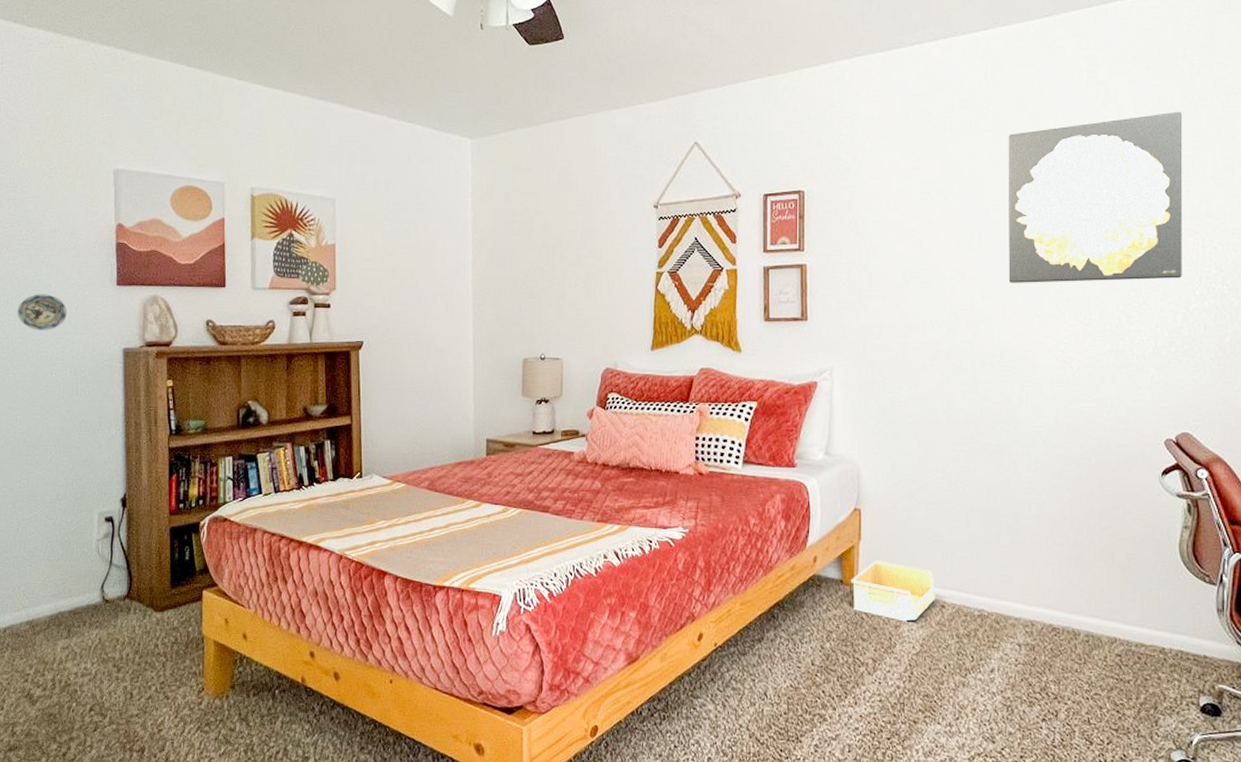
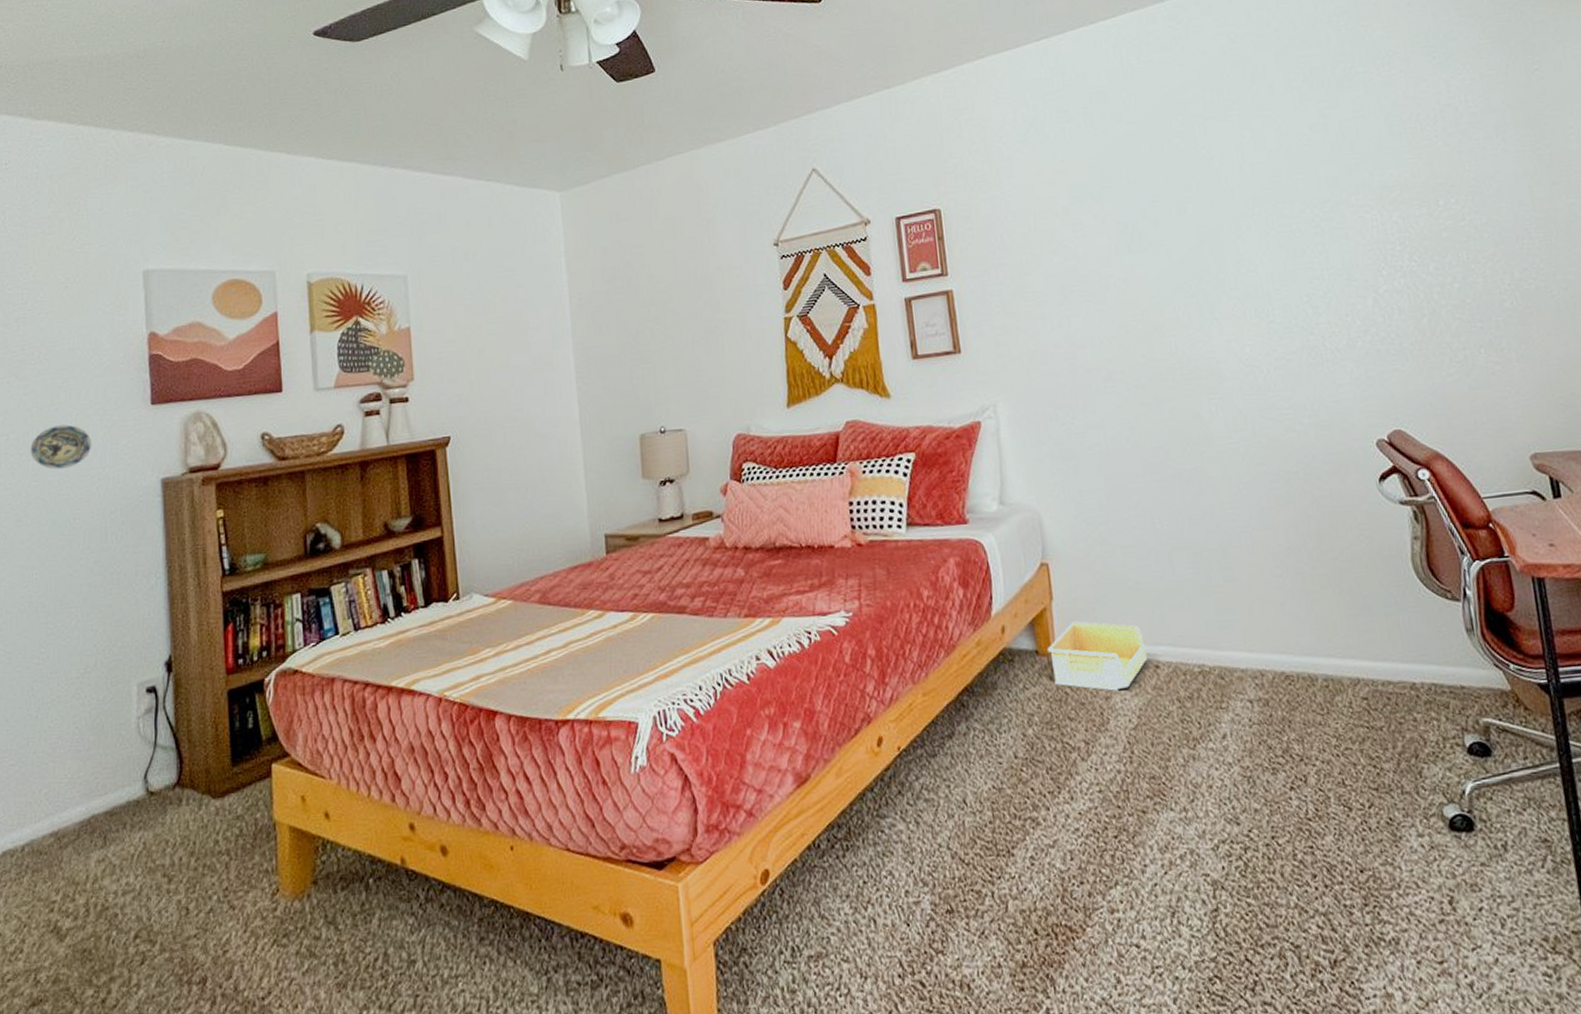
wall art: present [1008,111,1183,283] -> none [1155,80,1366,286]

